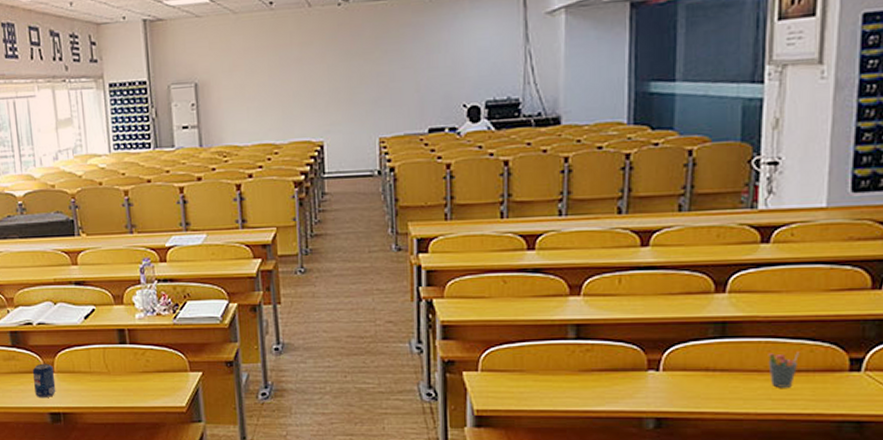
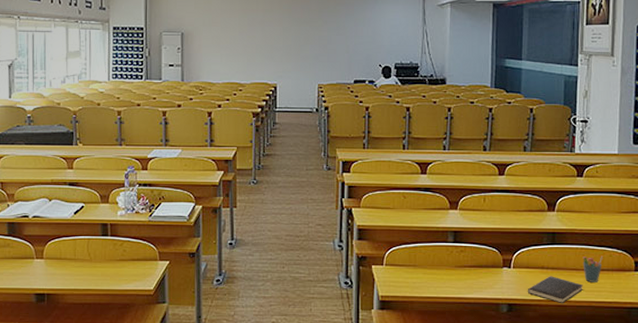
beverage can: present [32,363,56,399] -> none [23,250,43,281]
hardcover book: none [683,380,768,418] -> present [527,276,583,304]

